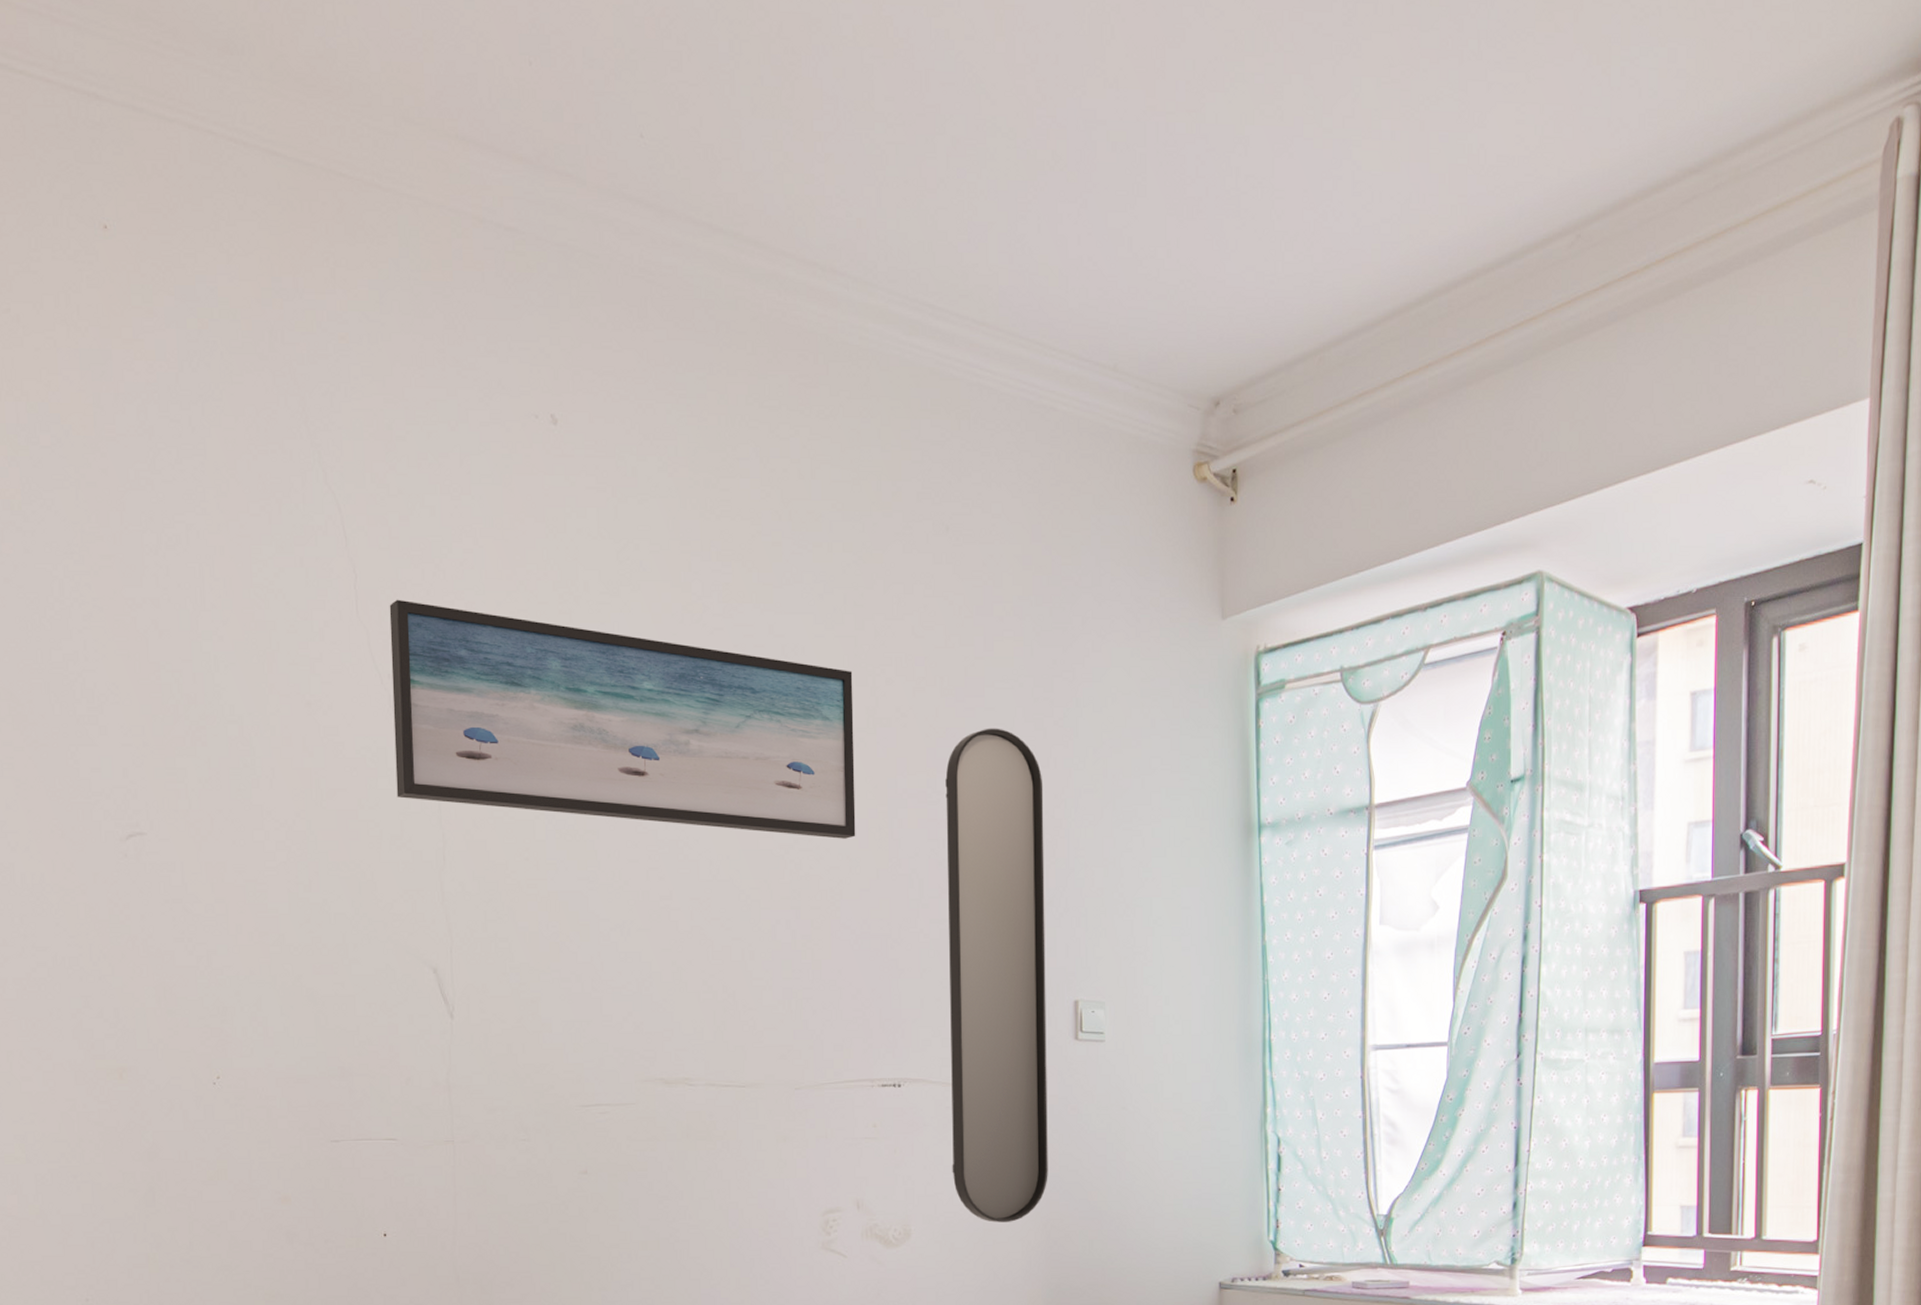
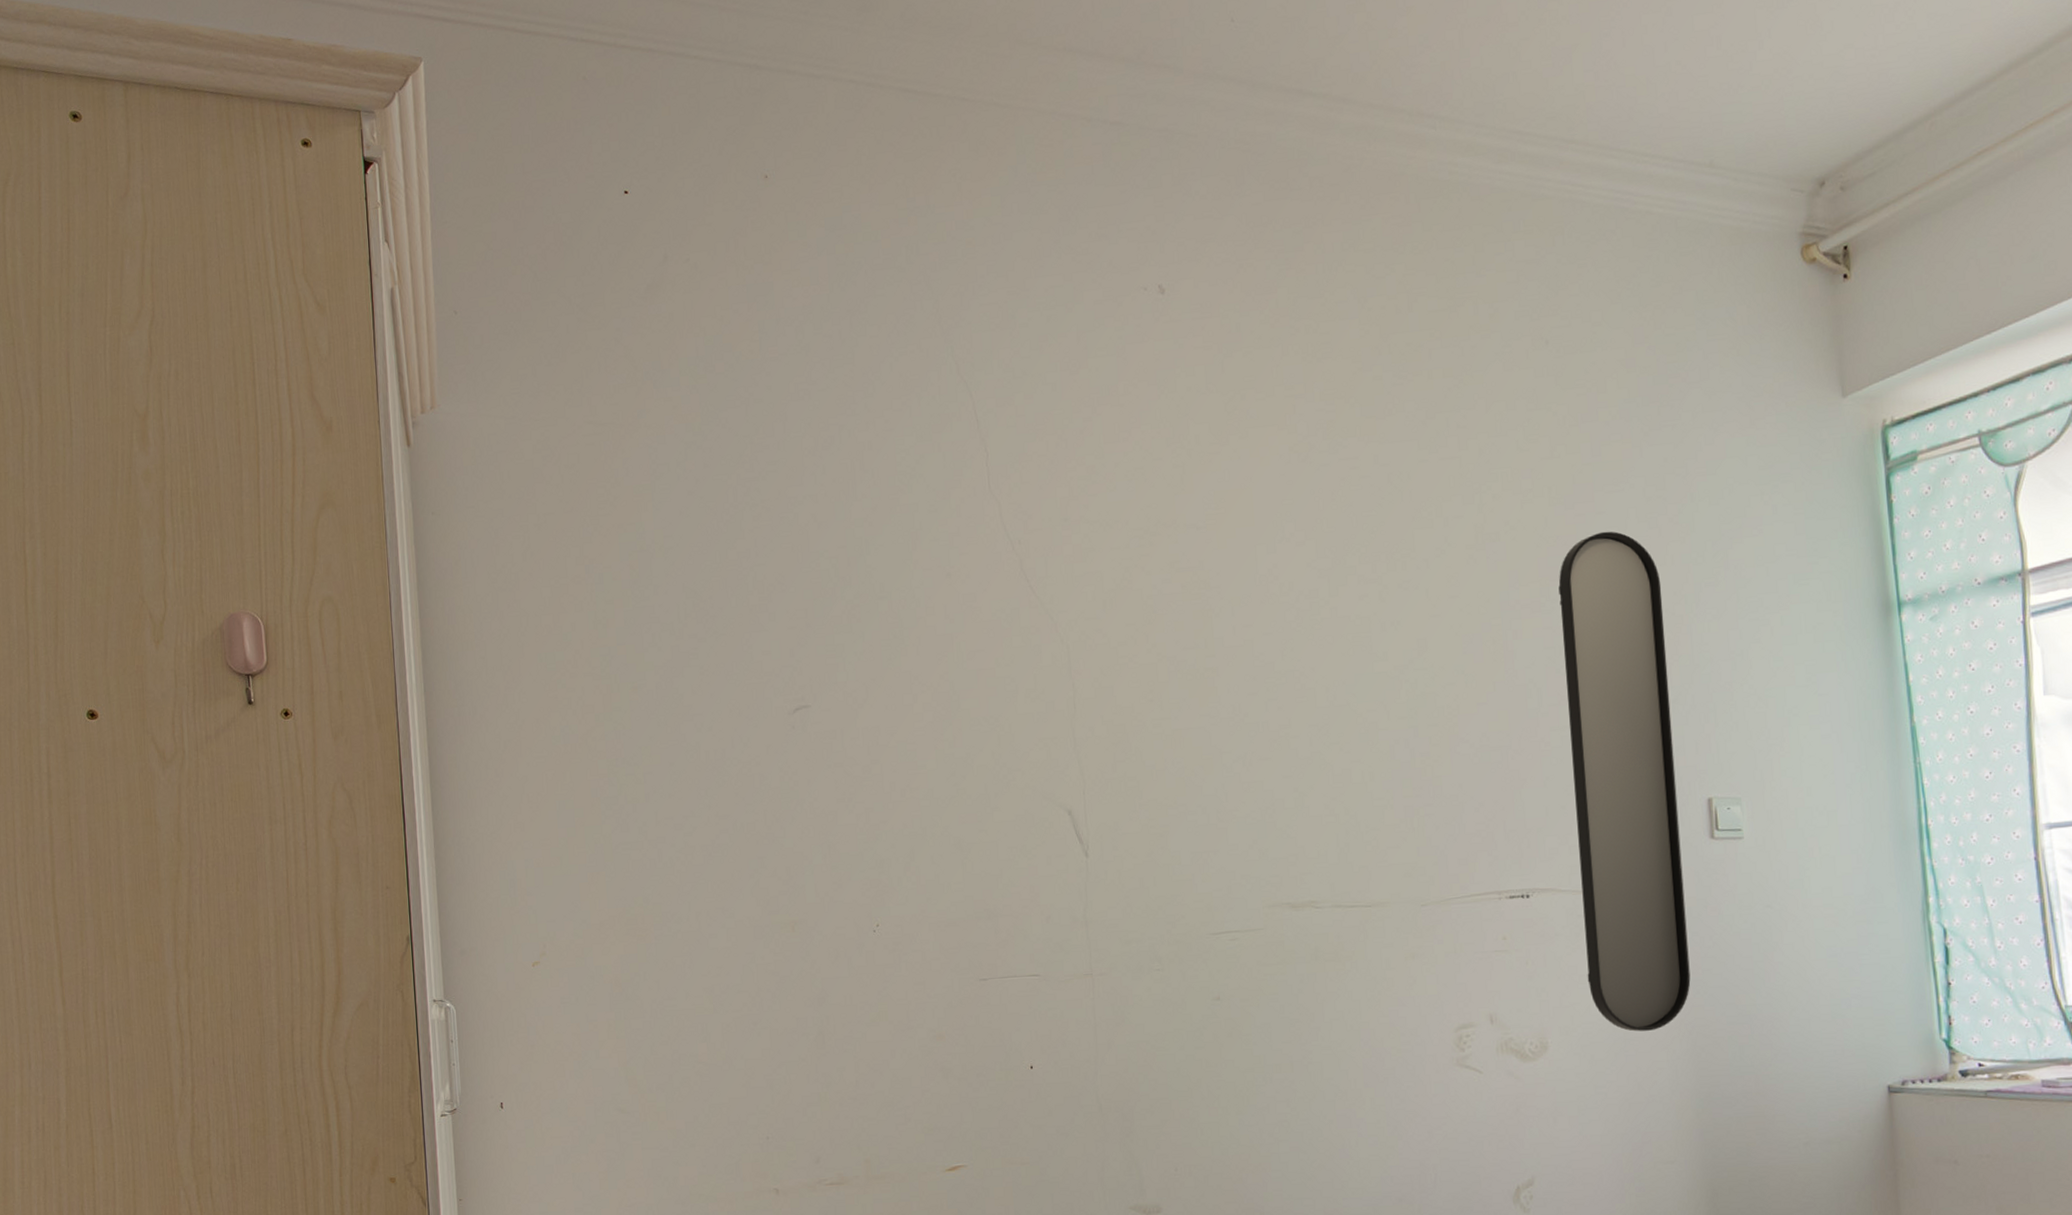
wall art: present [389,599,856,839] -> none [1017,471,1470,656]

